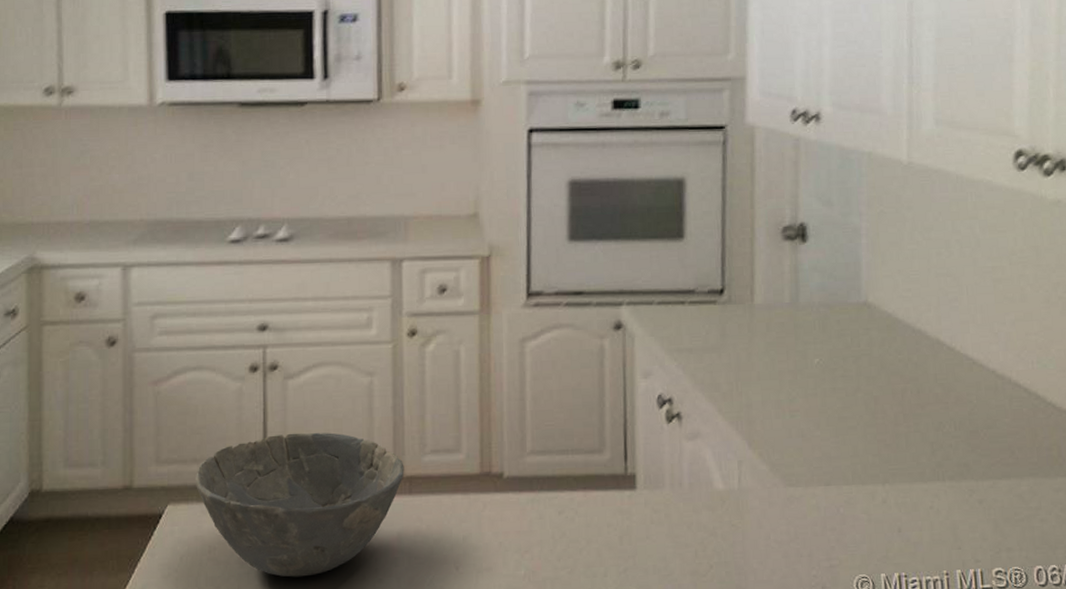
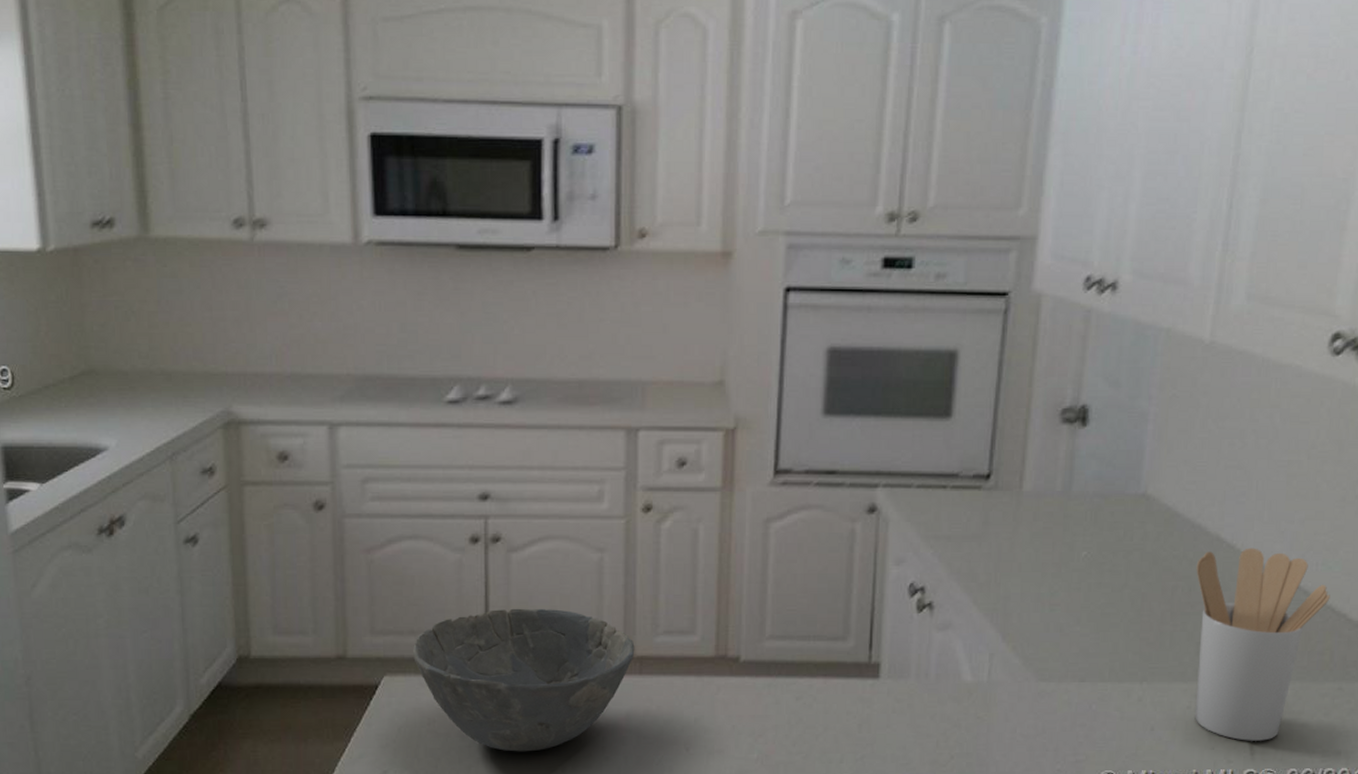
utensil holder: none [921,349,1050,540] -> present [1195,547,1330,741]

